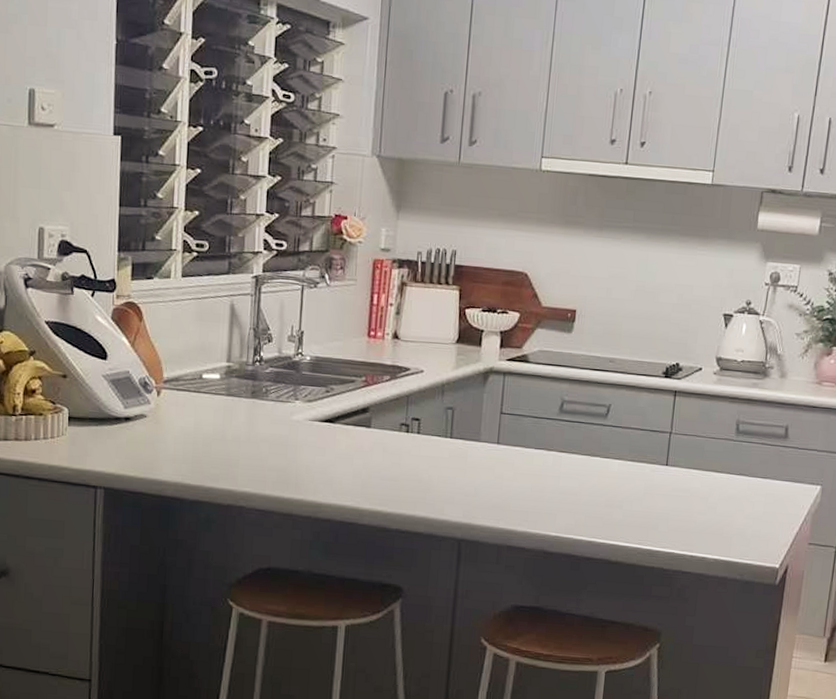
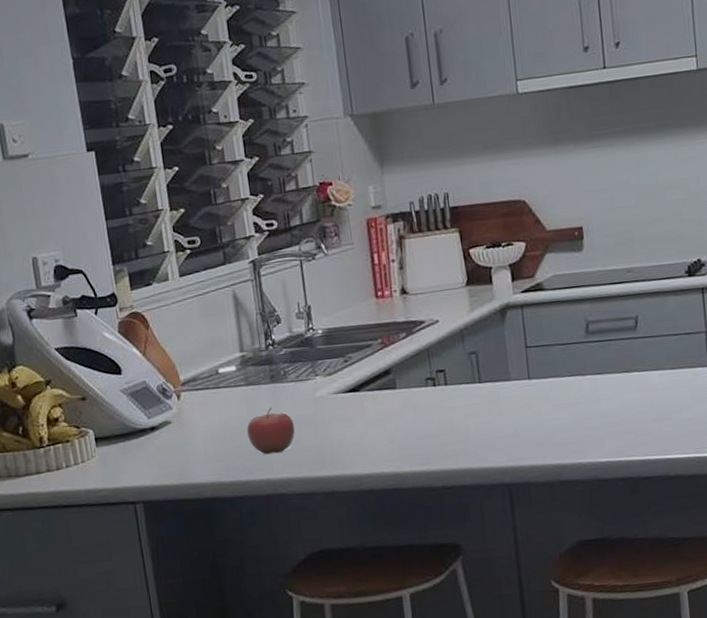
fruit: none [219,422,266,466] -> present [247,408,295,455]

